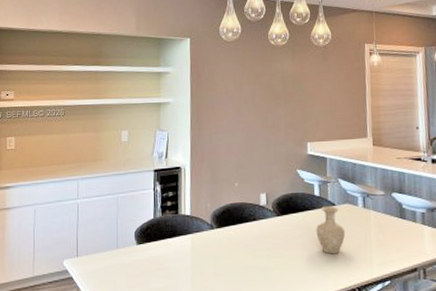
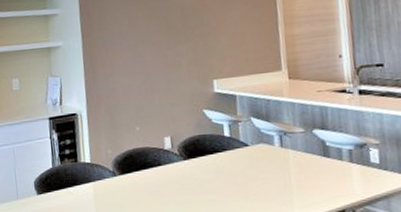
vase: present [316,206,346,254] -> none [228,147,262,198]

